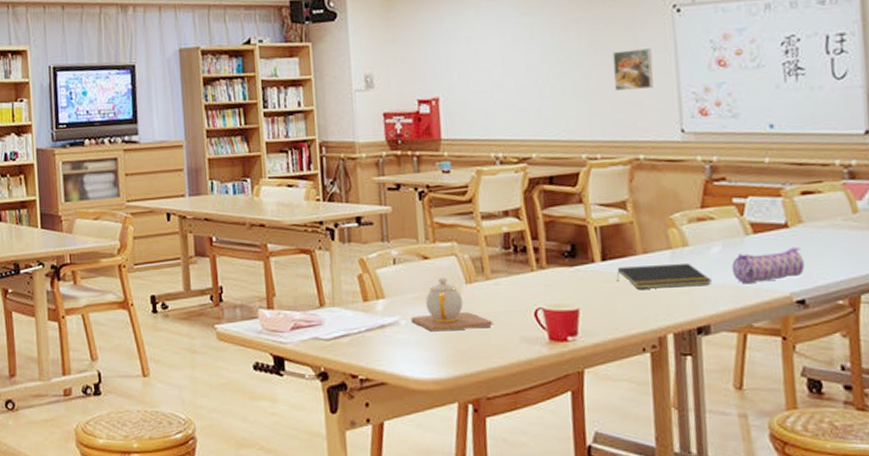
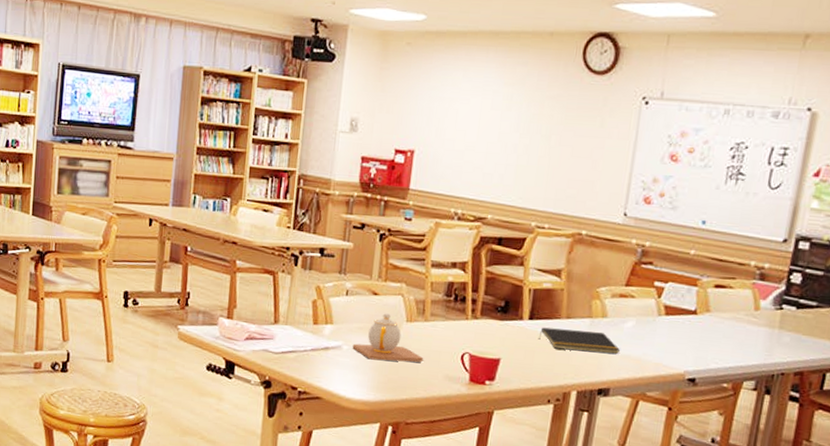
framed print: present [612,48,653,91] -> none [573,132,615,172]
pencil case: present [731,247,805,283] -> none [639,331,703,359]

